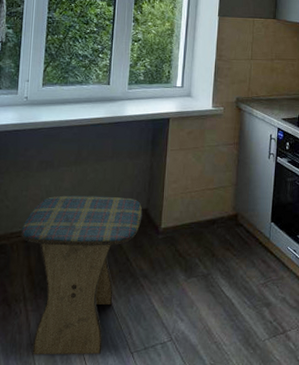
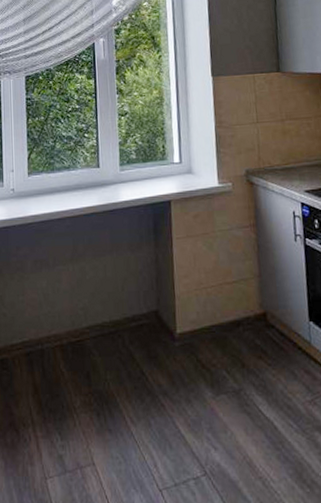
stool: present [21,195,143,355] -> none [21,297,154,492]

